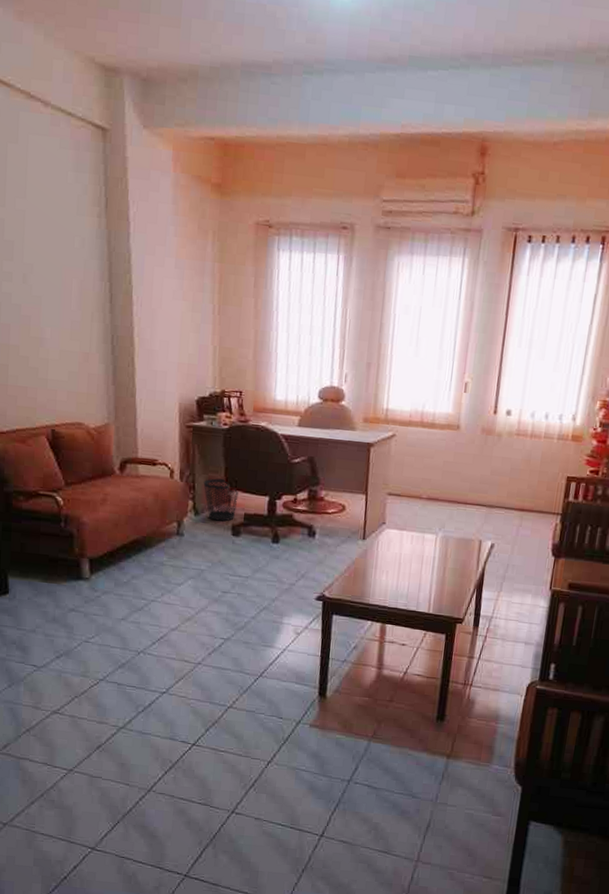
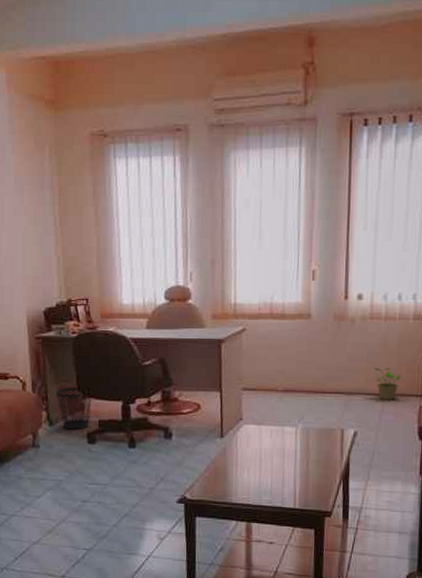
potted plant: none [515,483,542,516] -> present [373,367,402,400]

